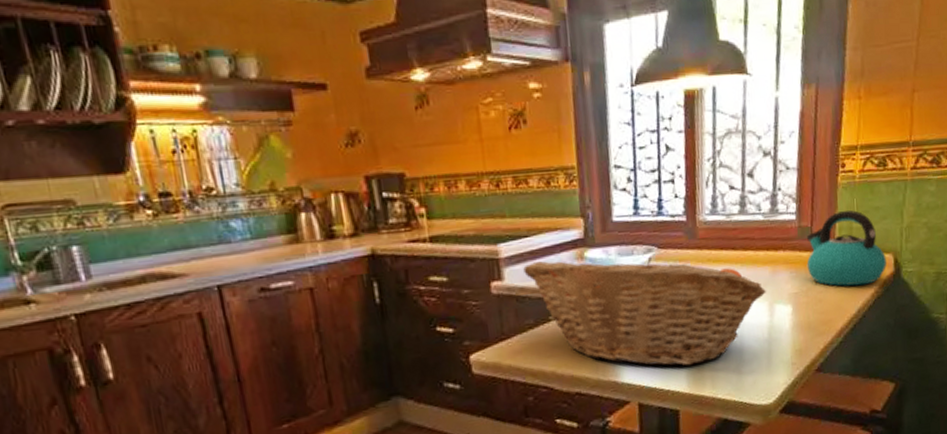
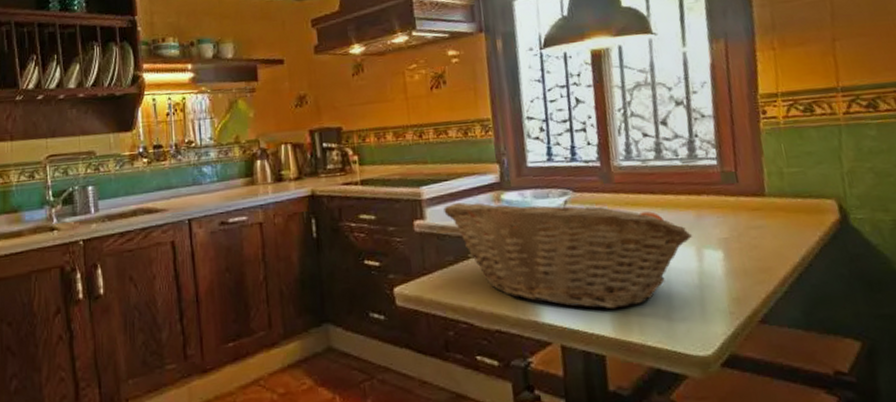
kettle: present [806,210,886,286] -> none [732,155,830,233]

